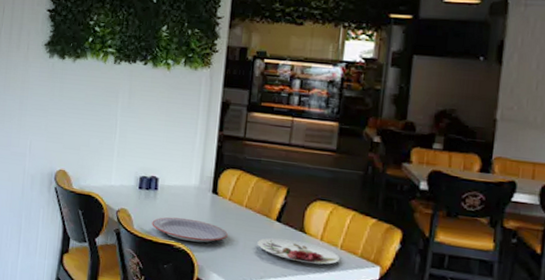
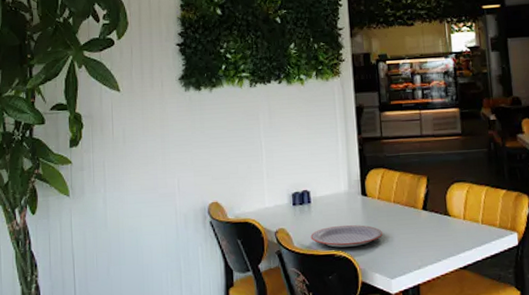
plate: present [257,237,341,265] -> none [410,224,484,245]

